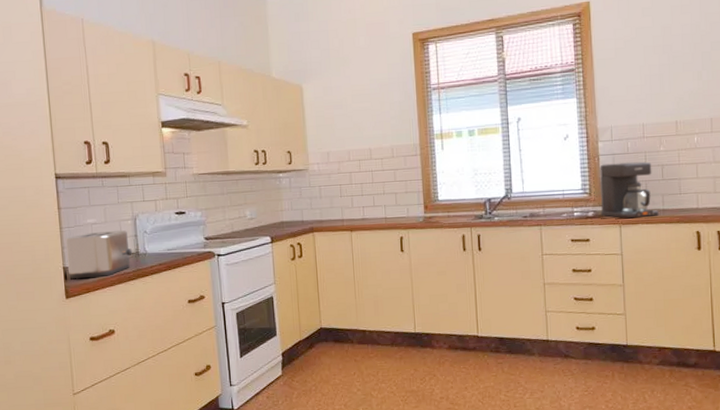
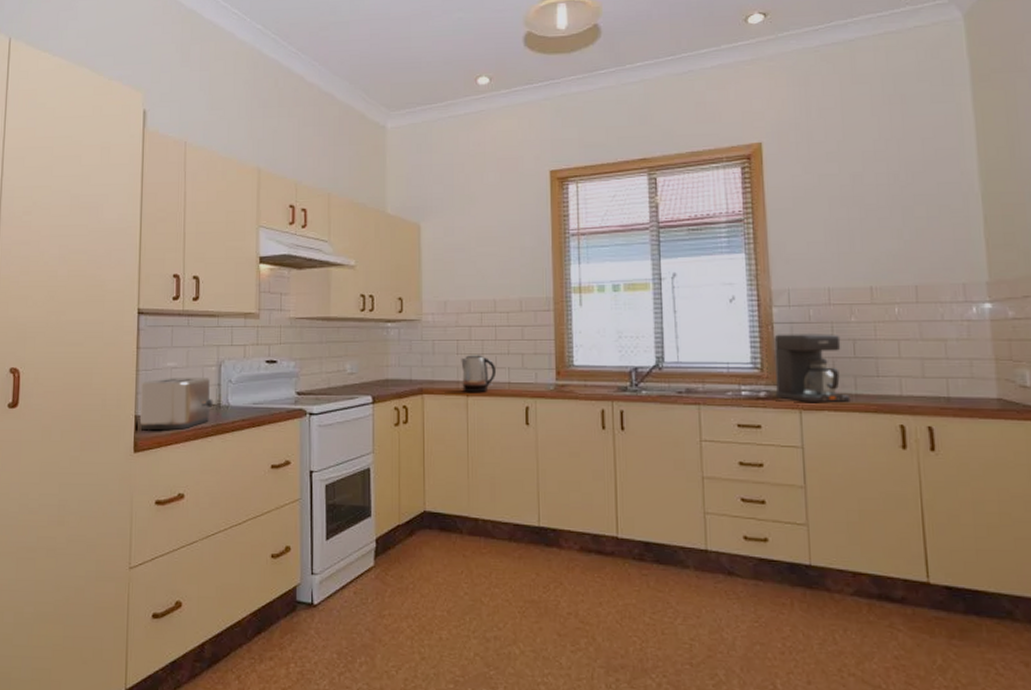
kettle: none [344,196,375,228] -> present [461,355,497,392]

